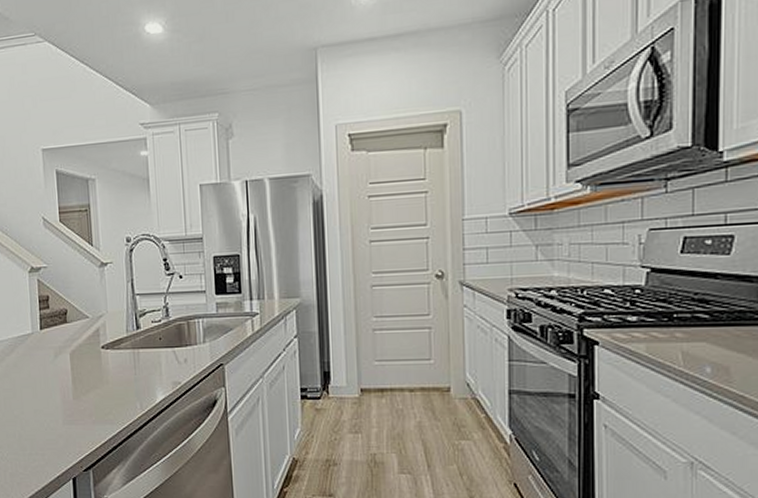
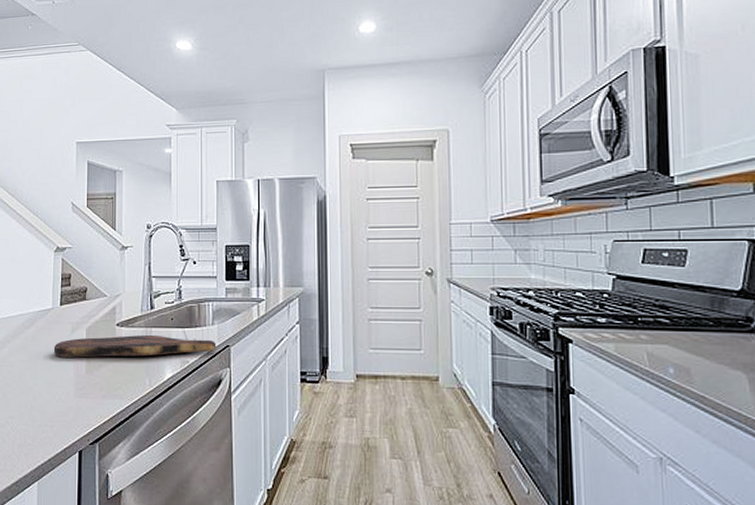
cutting board: none [37,357,210,384] -> present [53,335,217,358]

